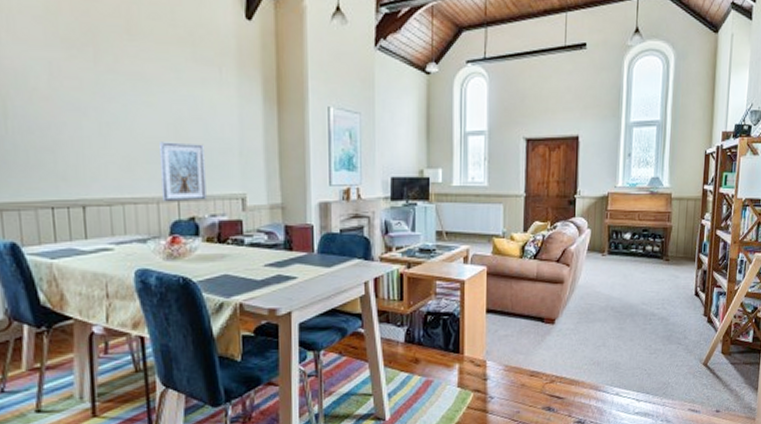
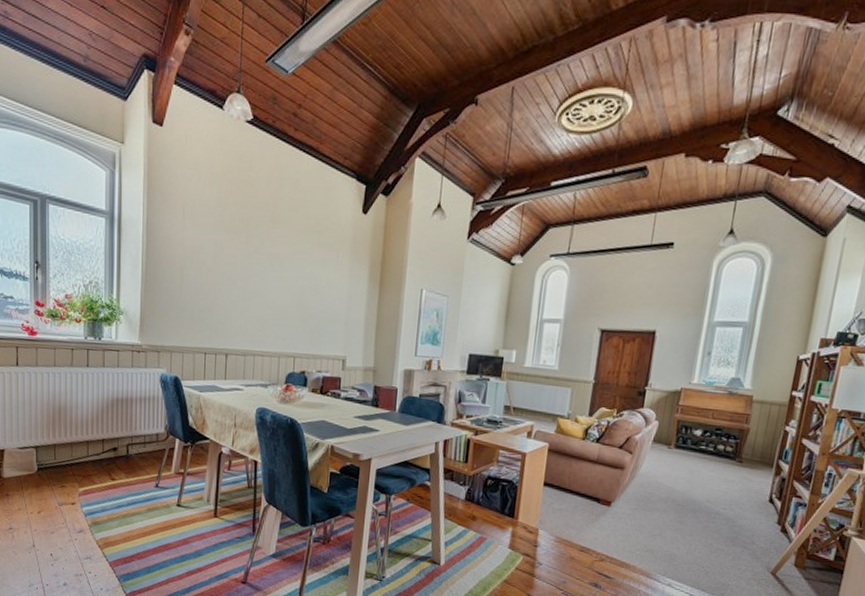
picture frame: present [160,142,206,202] -> none [283,309,318,359]

